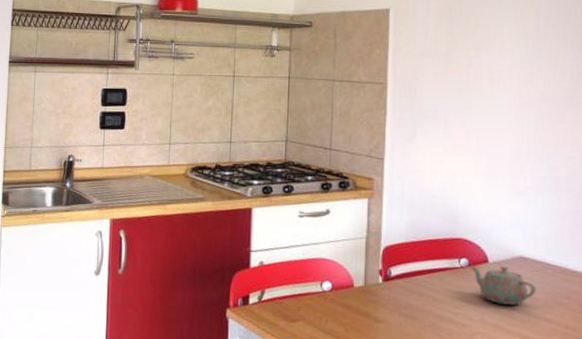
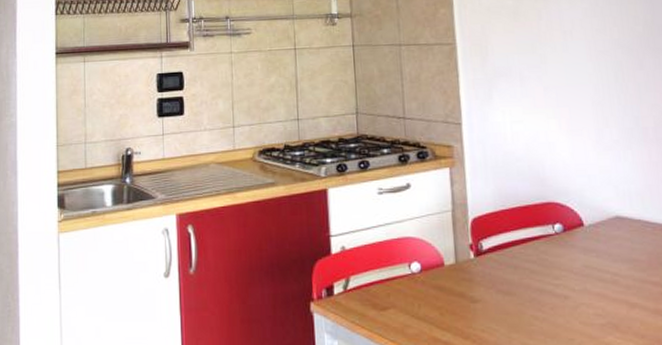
teapot: present [470,265,536,305] -> none [565,228,638,270]

